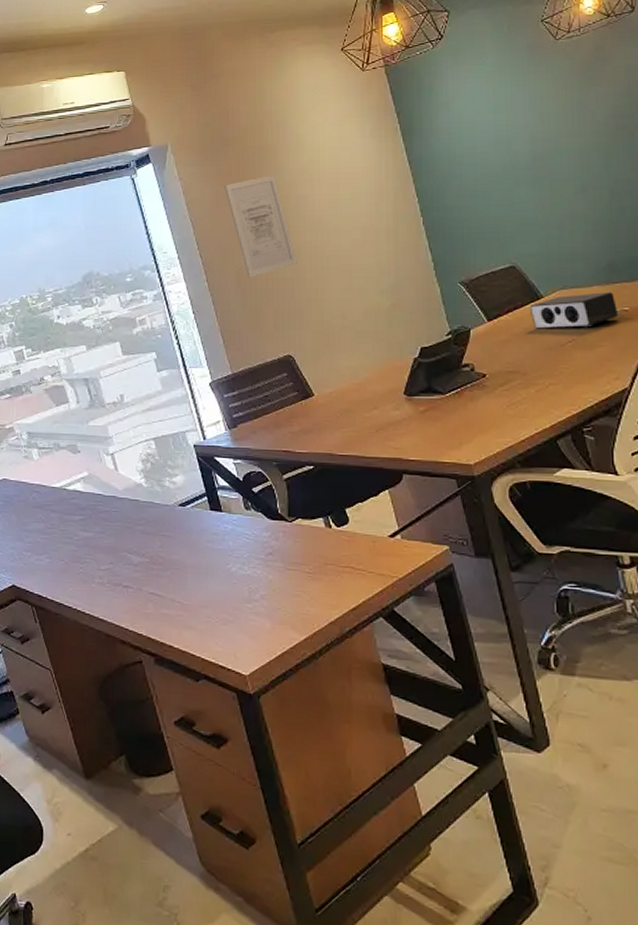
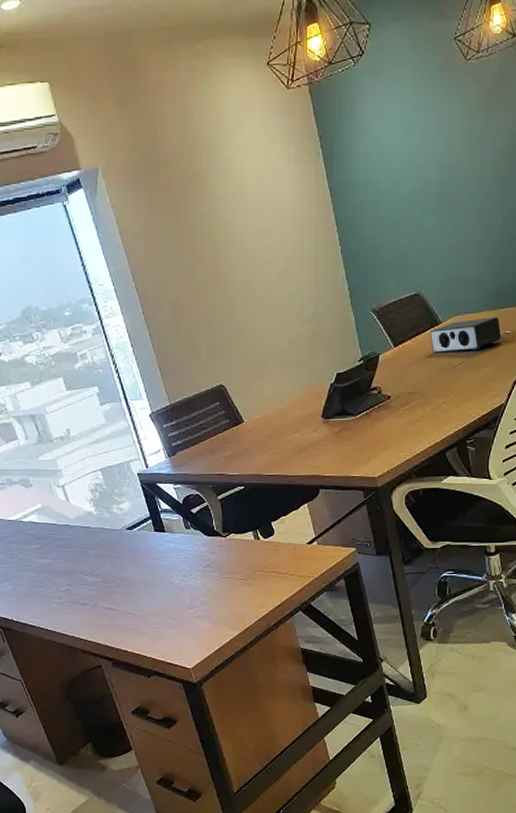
wall art: present [225,175,297,278] -> none [156,202,227,310]

